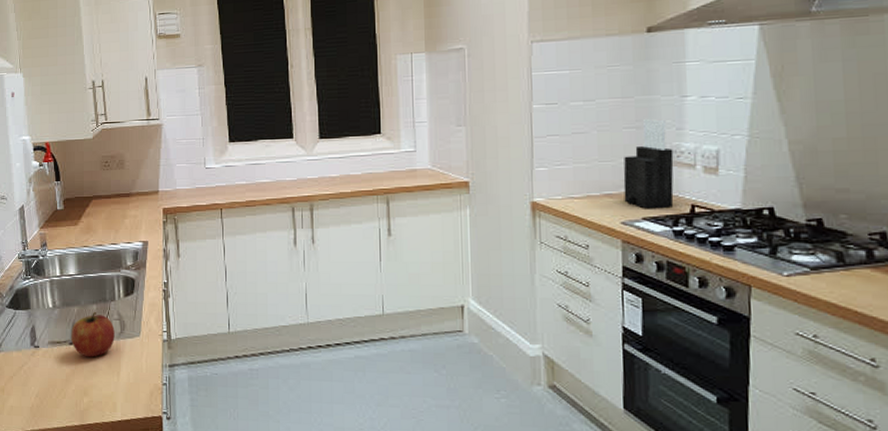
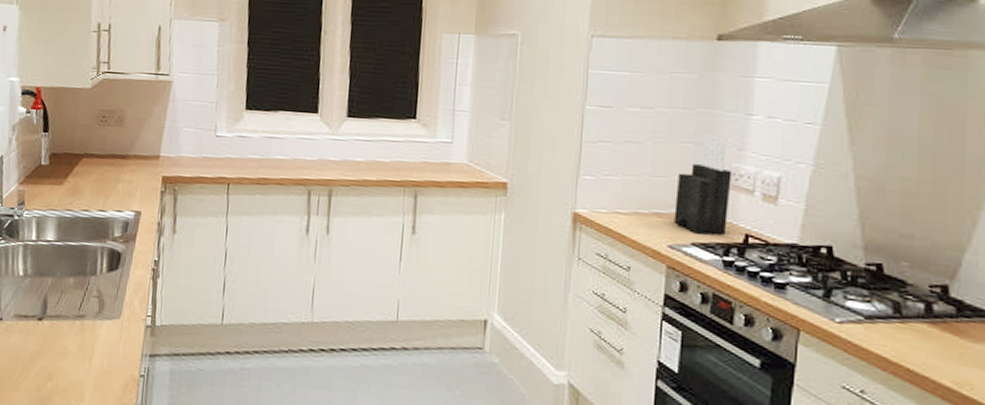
fruit: present [70,312,115,358] -> none [40,286,92,338]

